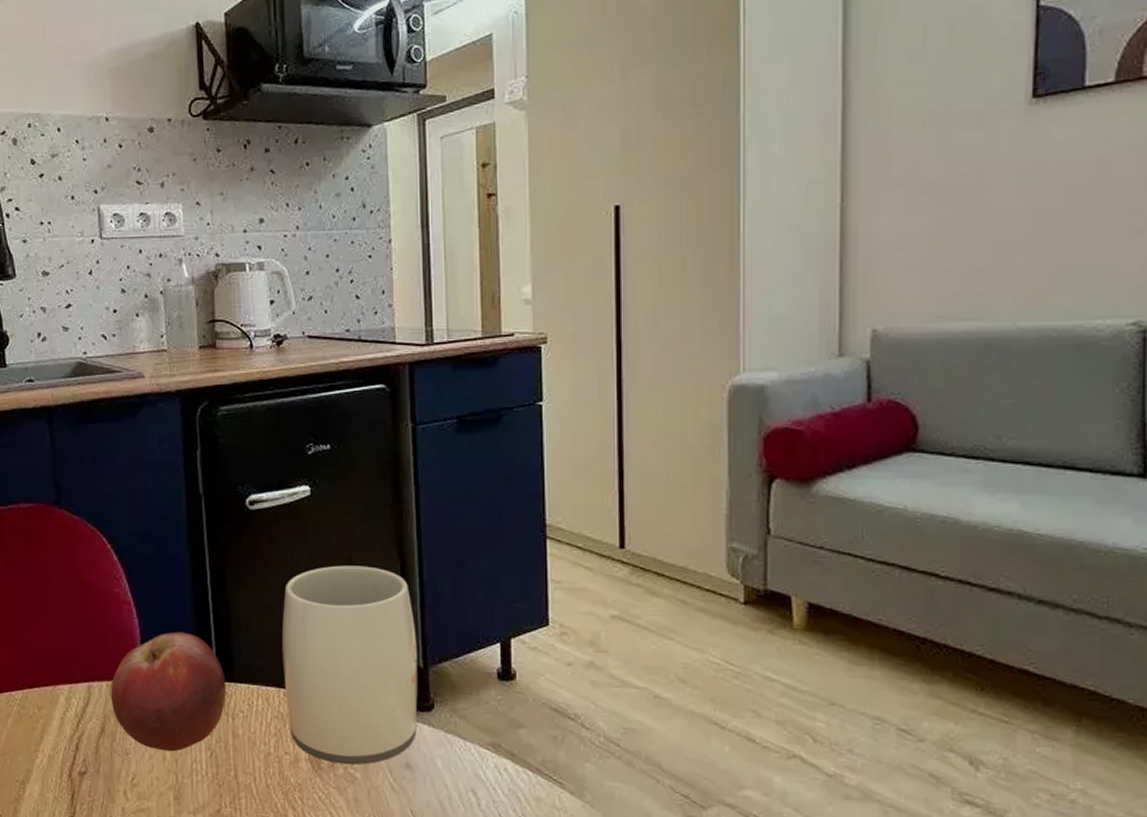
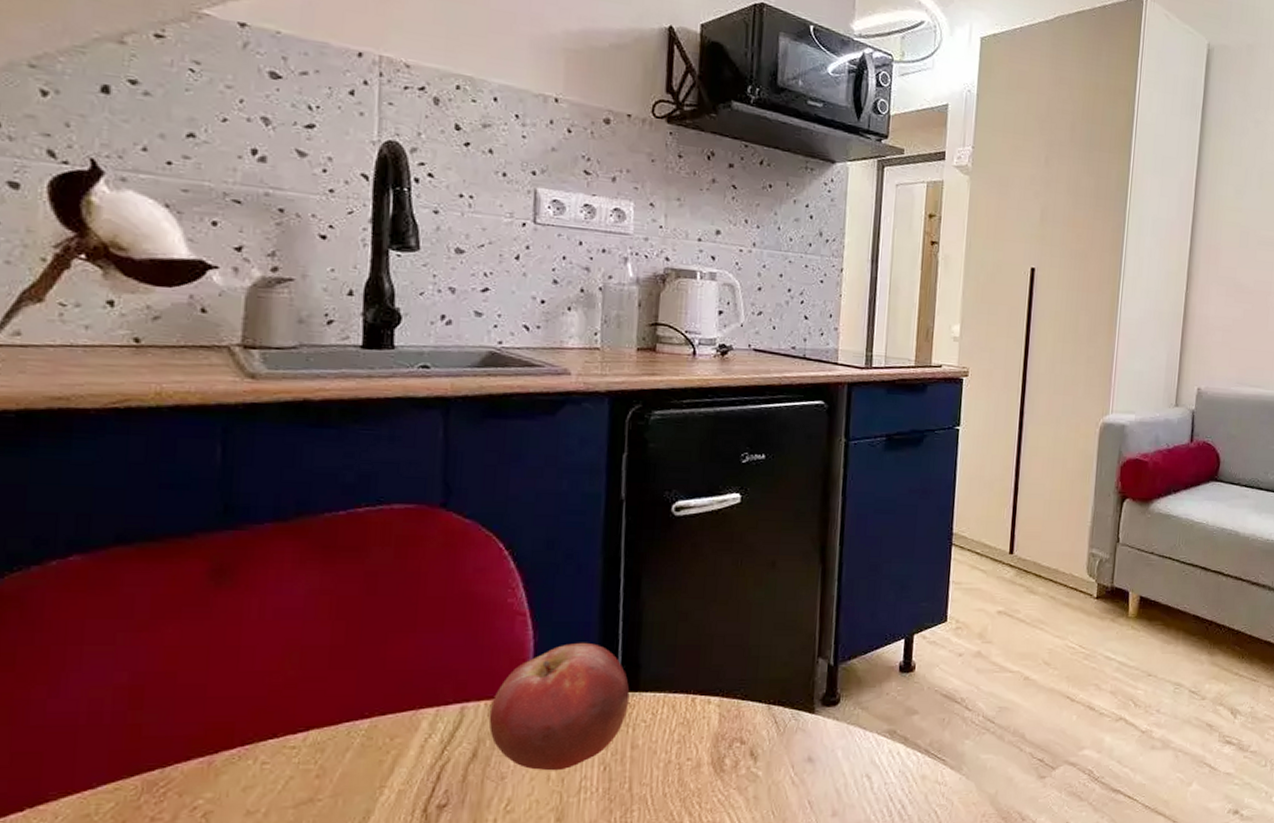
mug: present [281,565,418,765] -> none [693,571,831,765]

